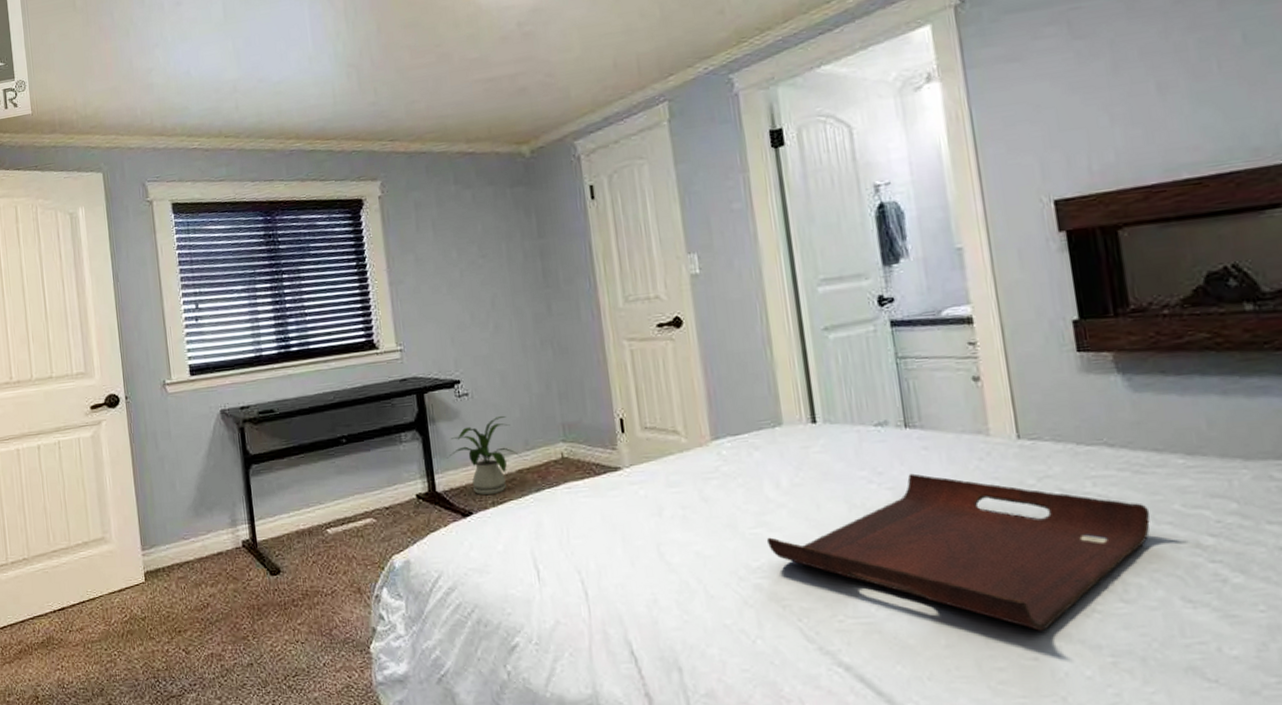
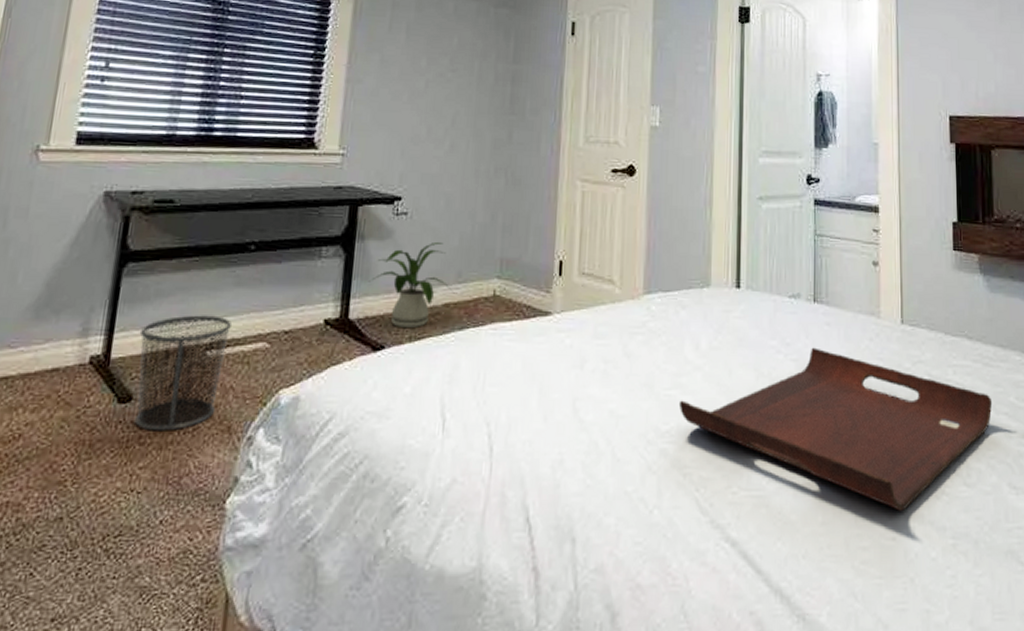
waste bin: none [273,500,345,596] -> present [135,315,233,431]

